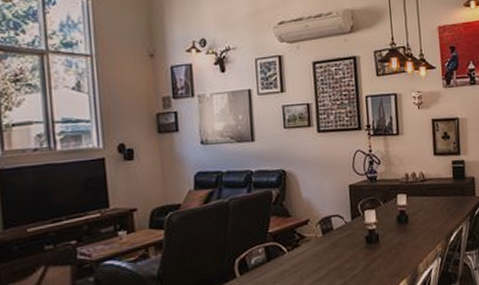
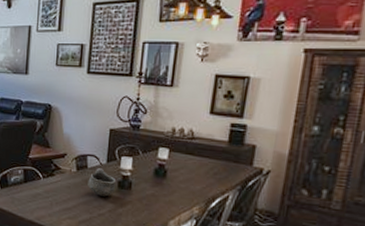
bowl: none [336,227,364,257] -> present [88,168,117,197]

